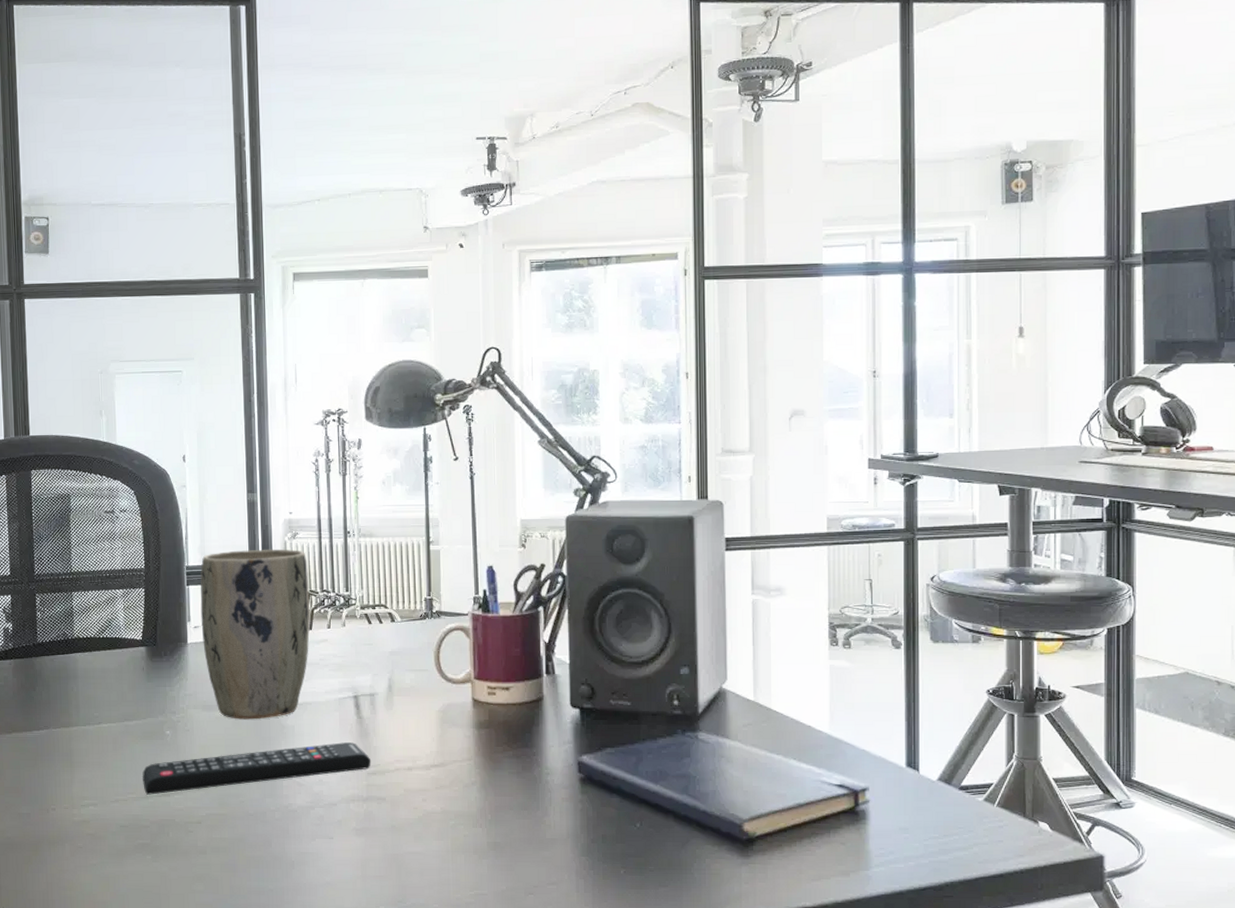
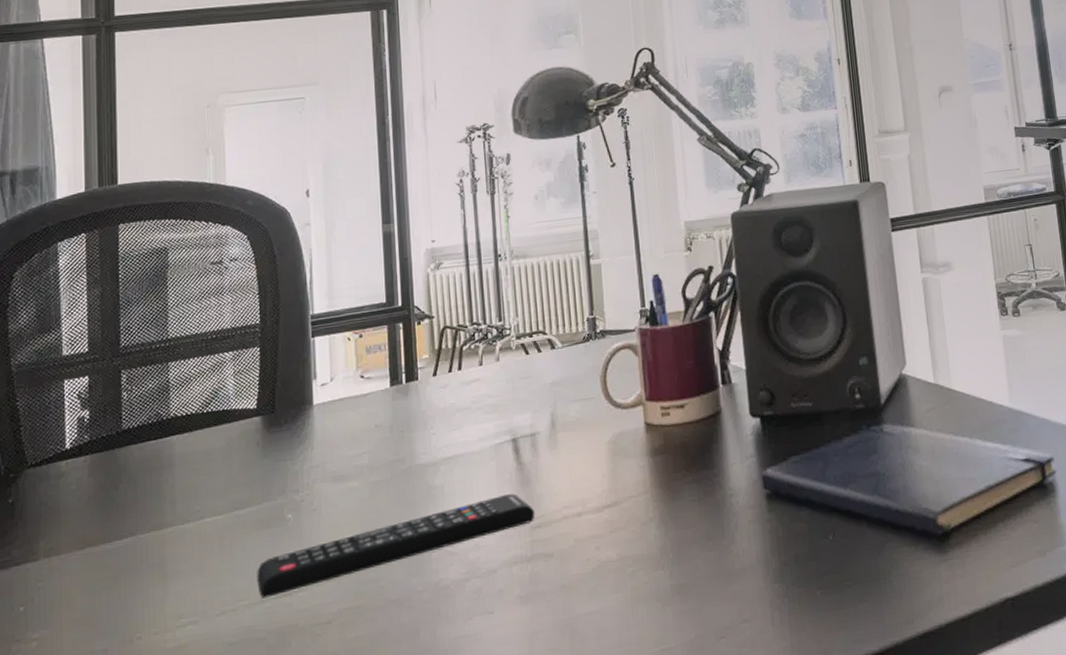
plant pot: present [200,549,311,720] -> none [328,281,459,487]

